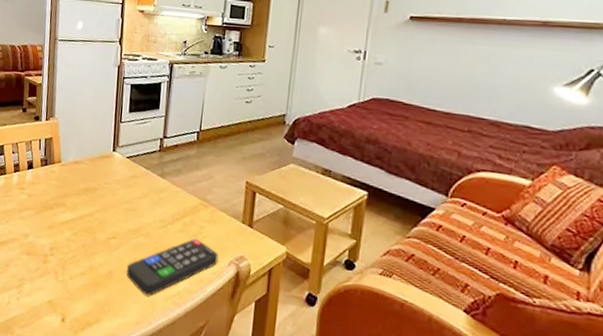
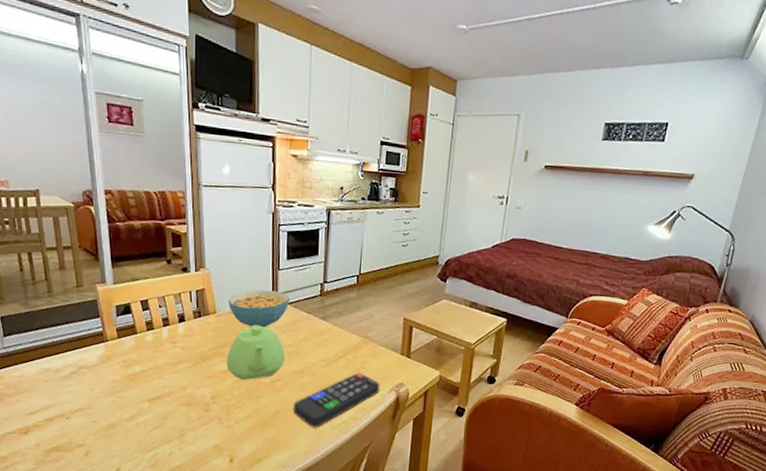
teapot: none [66,177,122,234] -> present [227,325,285,380]
cereal bowl: none [72,141,130,181] -> present [228,290,291,328]

